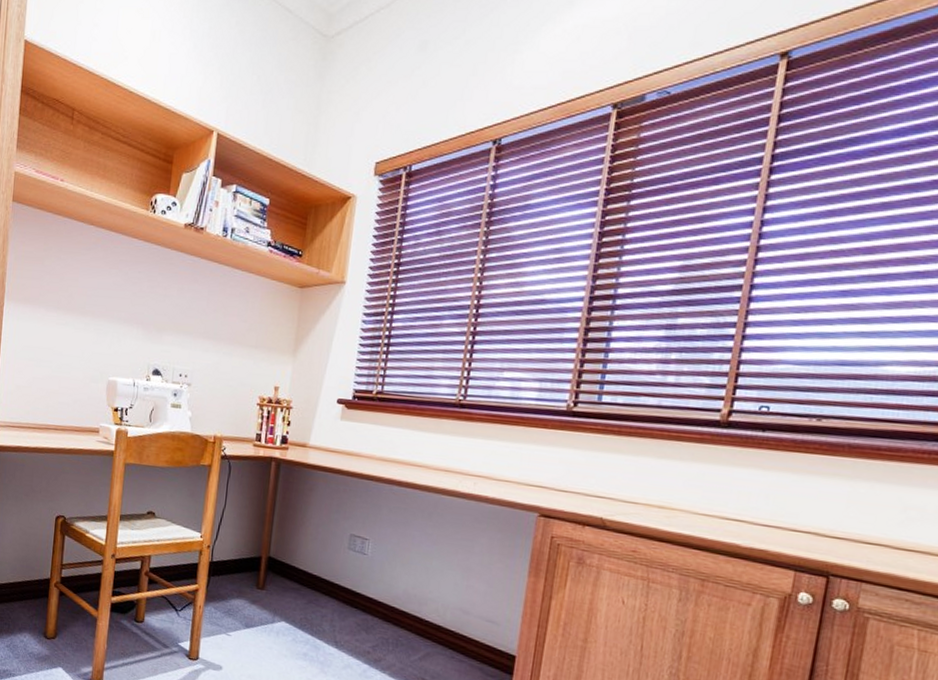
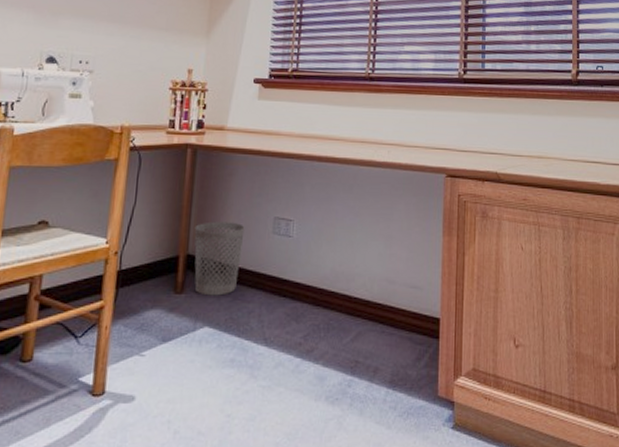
wastebasket: none [274,530,322,597] -> present [194,221,245,296]

